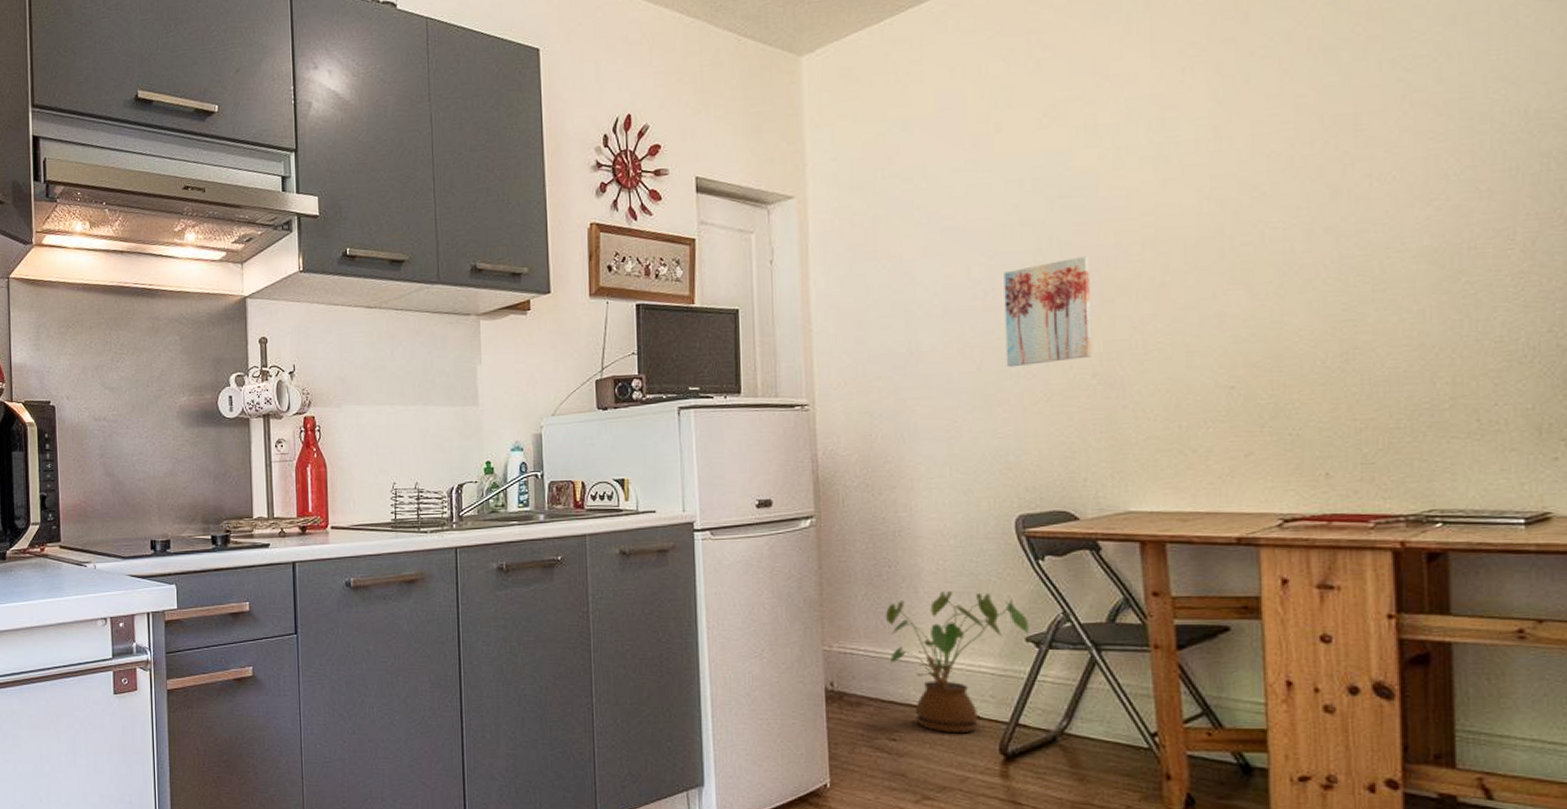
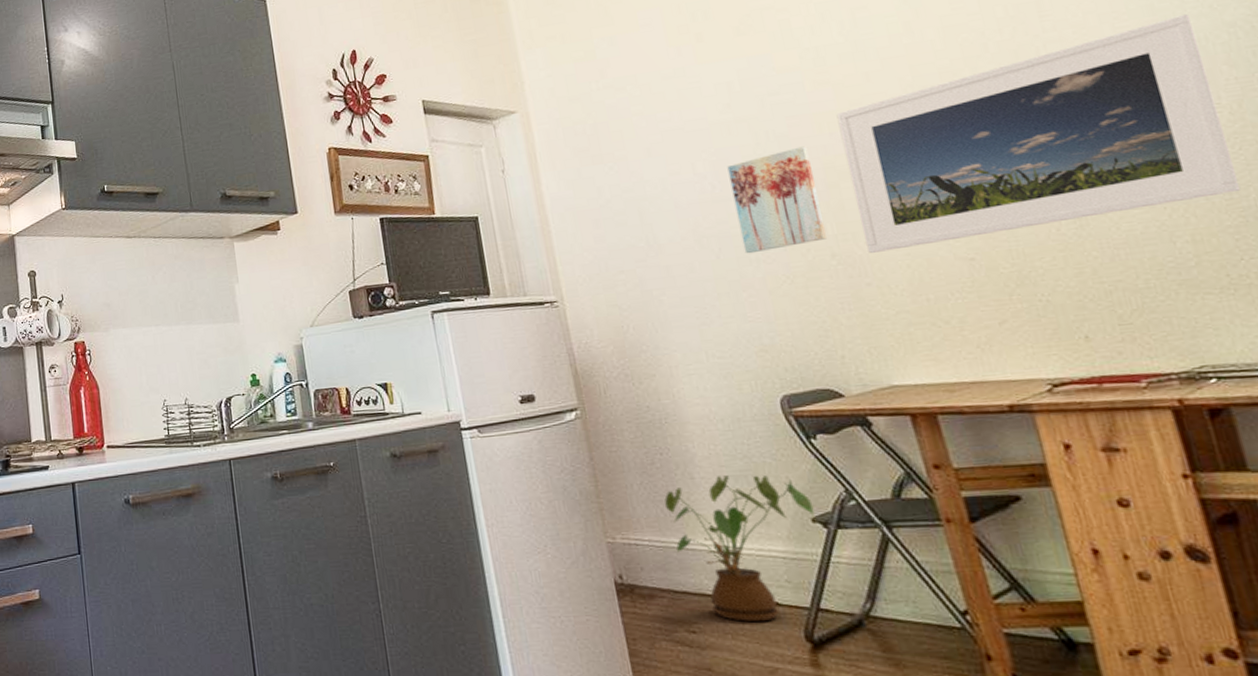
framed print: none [1125,138,1513,374] -> present [836,13,1241,253]

